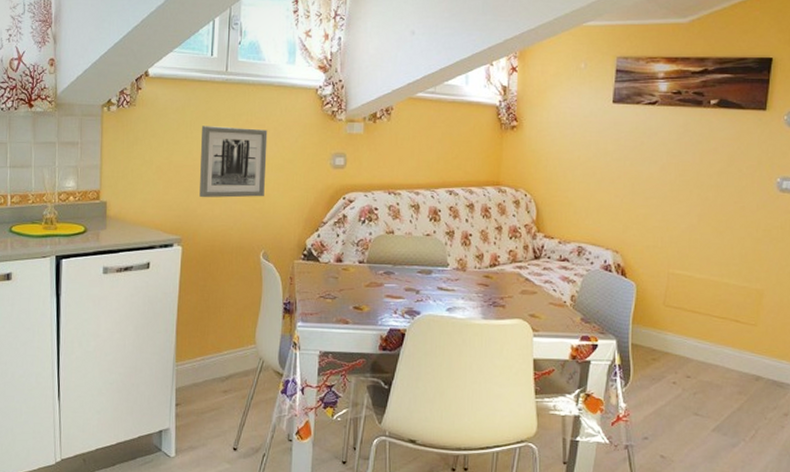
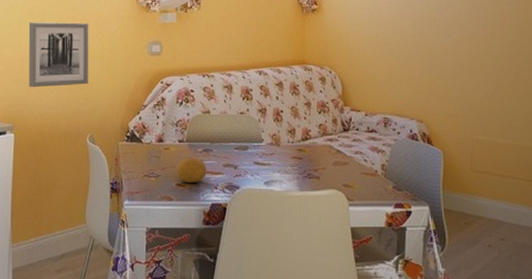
fruit: none [354,280,387,306] -> present [176,158,207,182]

